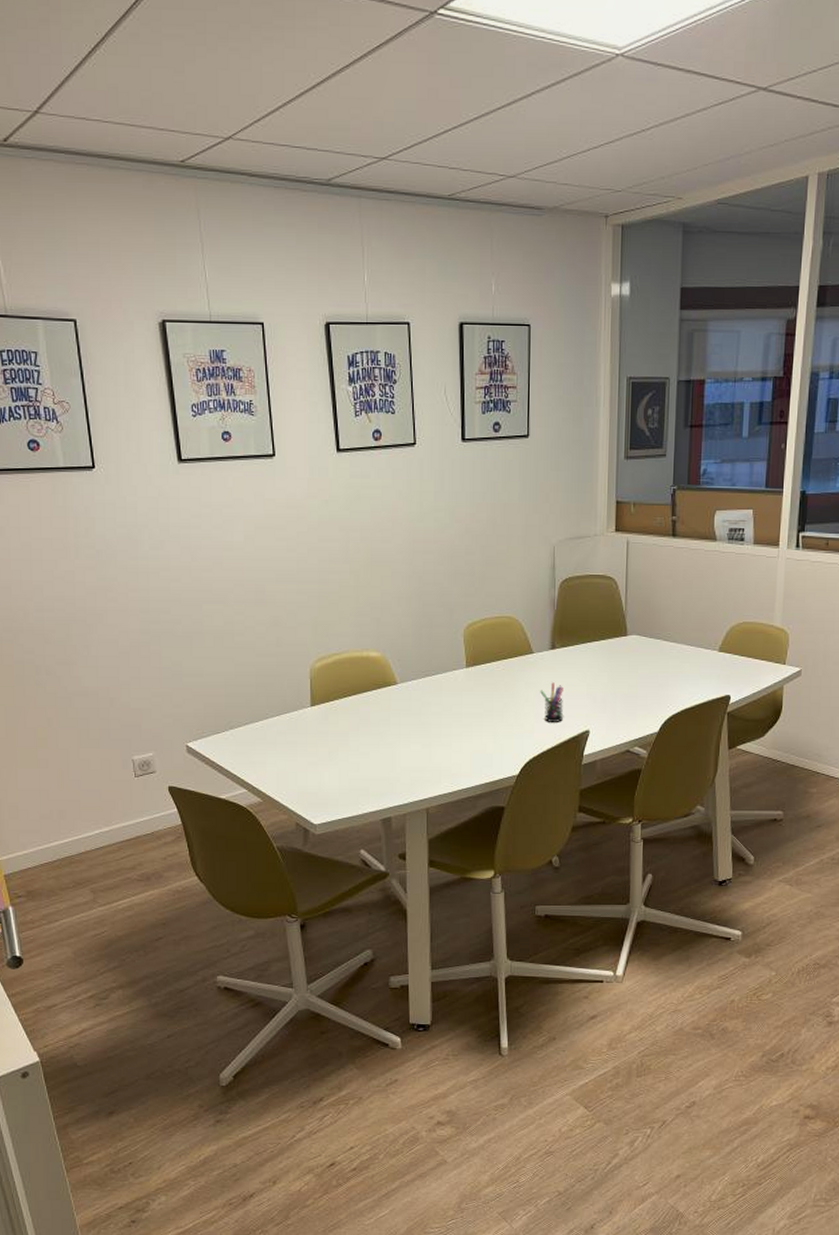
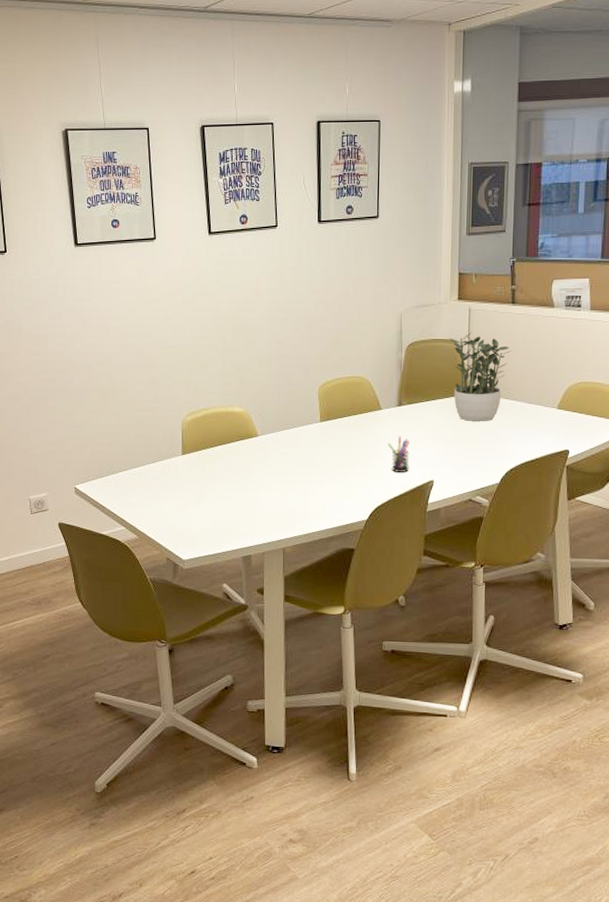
potted plant: none [605,567,672,665] -> present [448,332,512,421]

